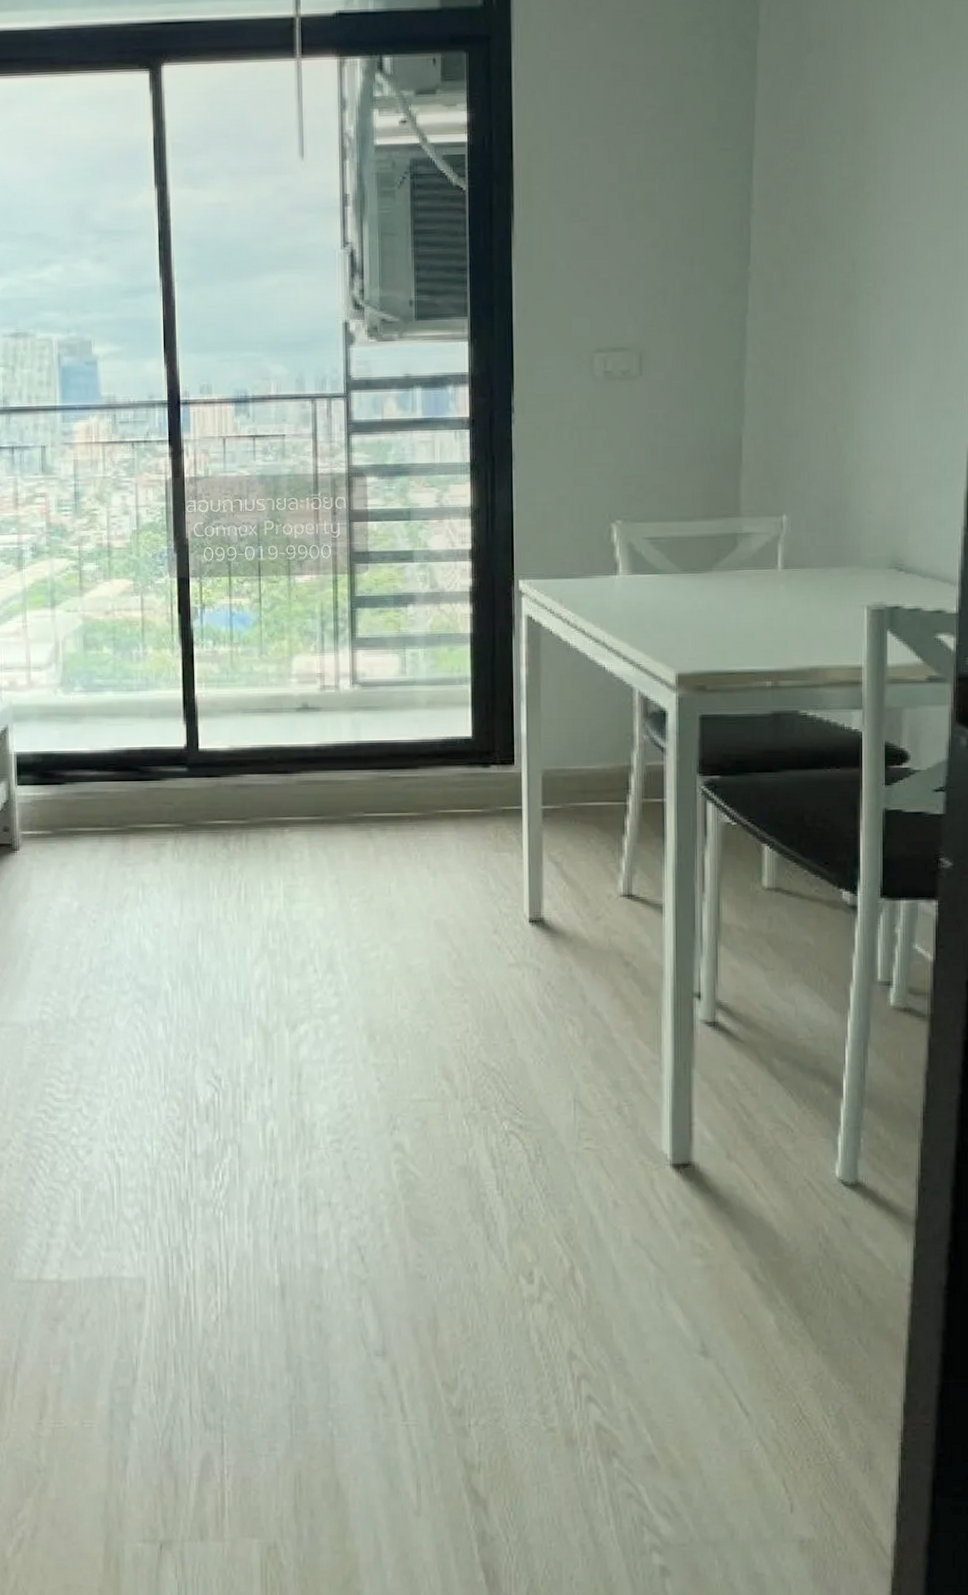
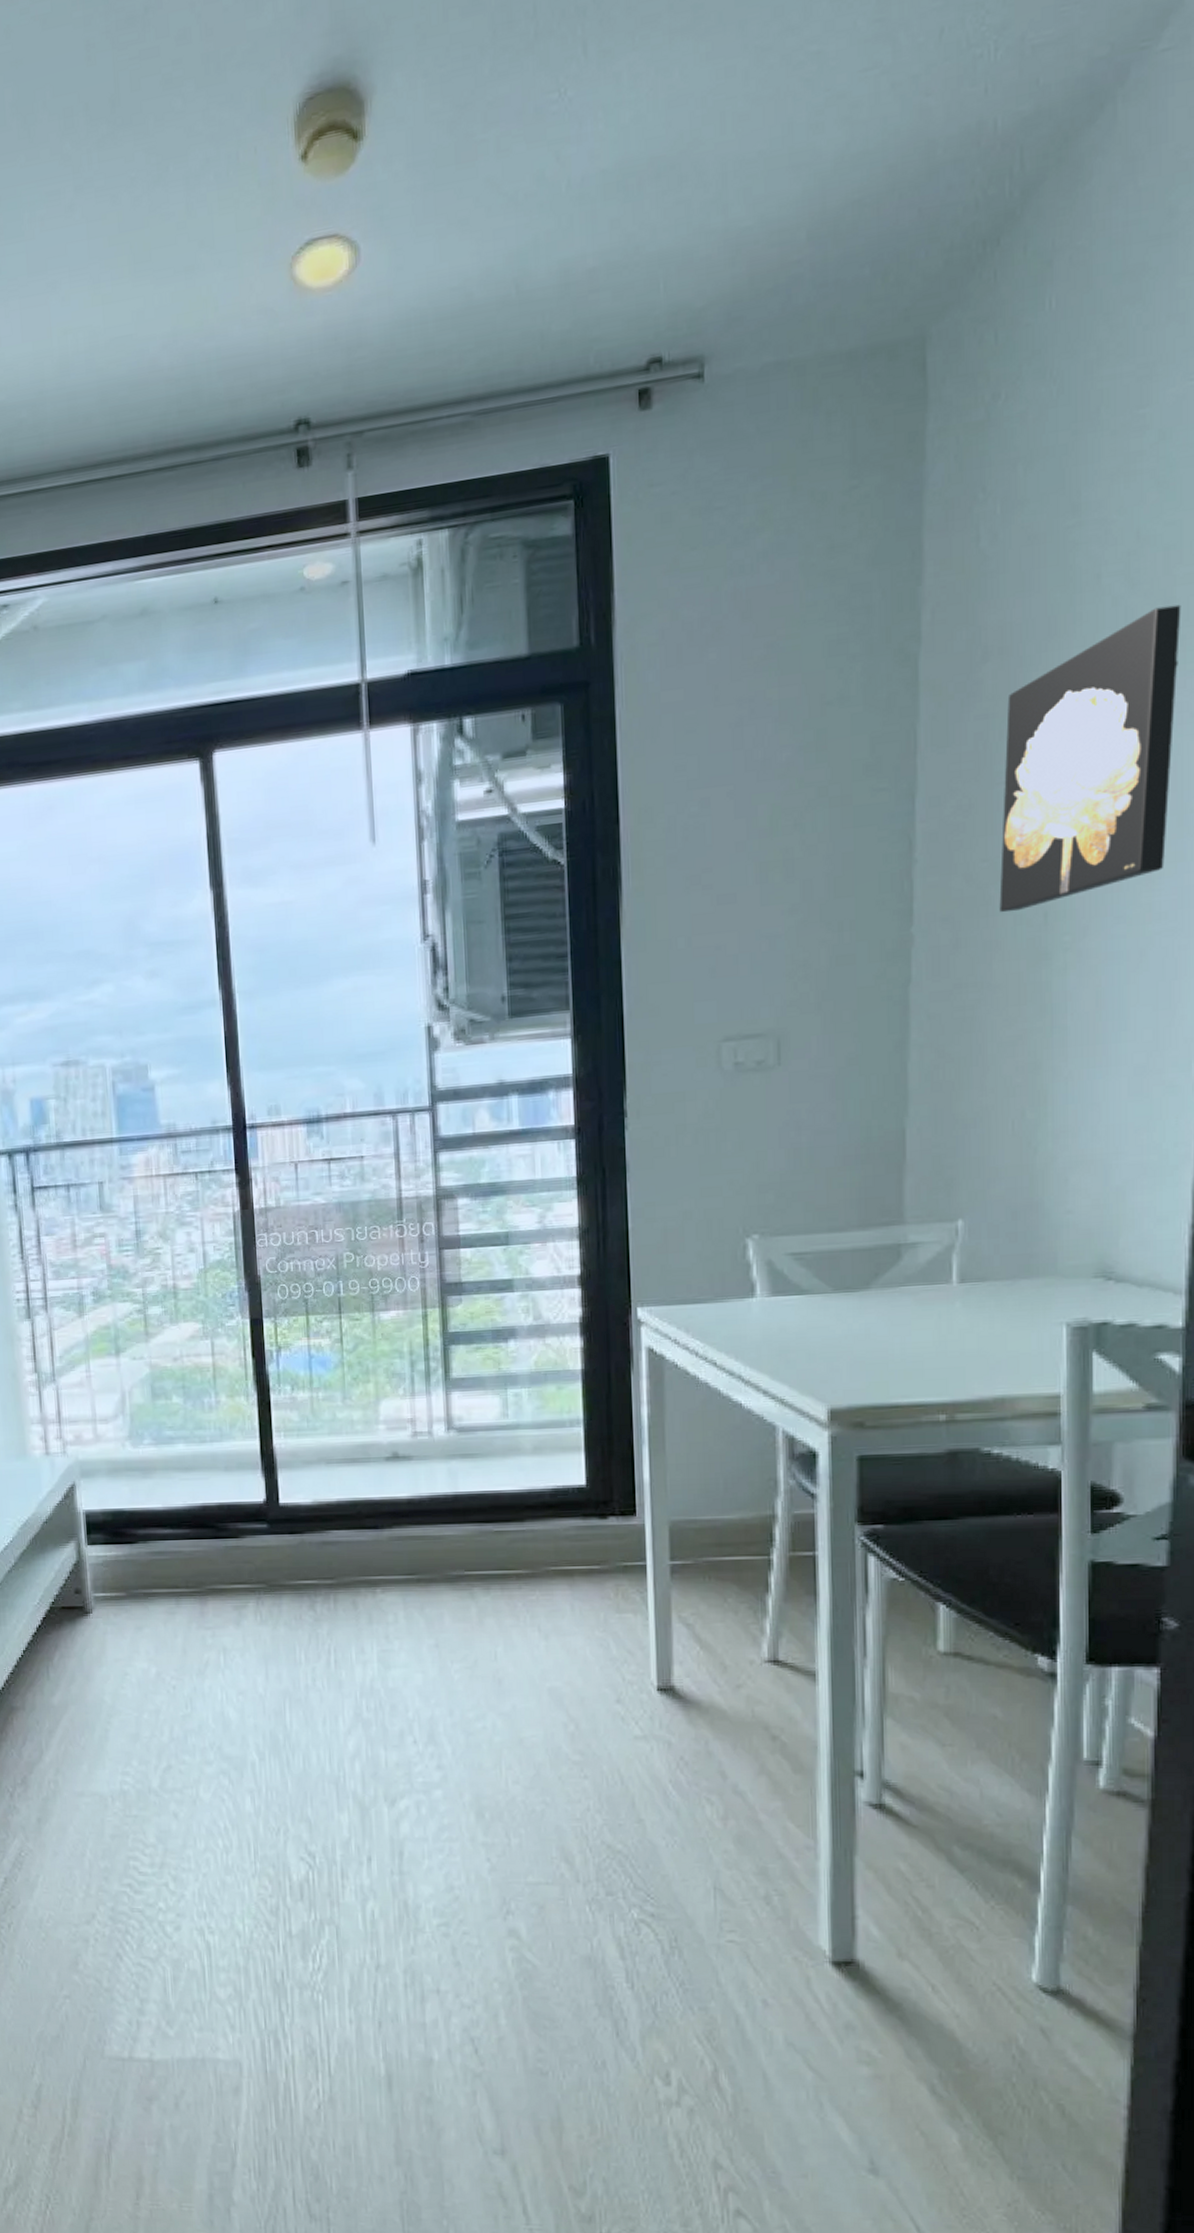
wall art: none [818,21,958,260] -> present [999,604,1181,913]

